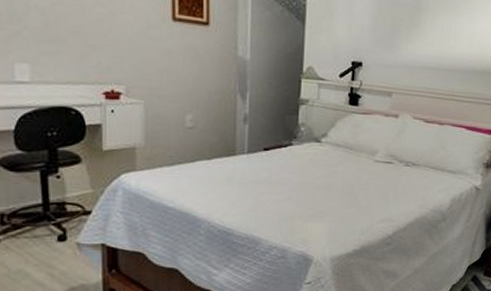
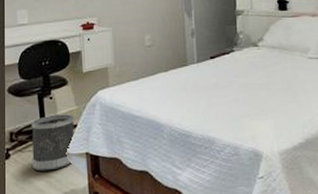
wastebasket: none [29,197,89,262] -> present [31,114,75,172]

